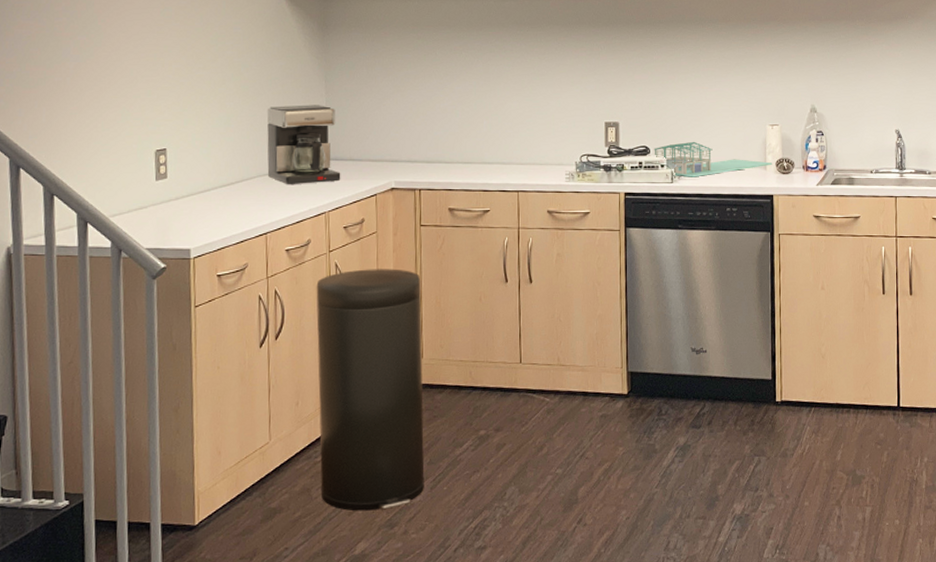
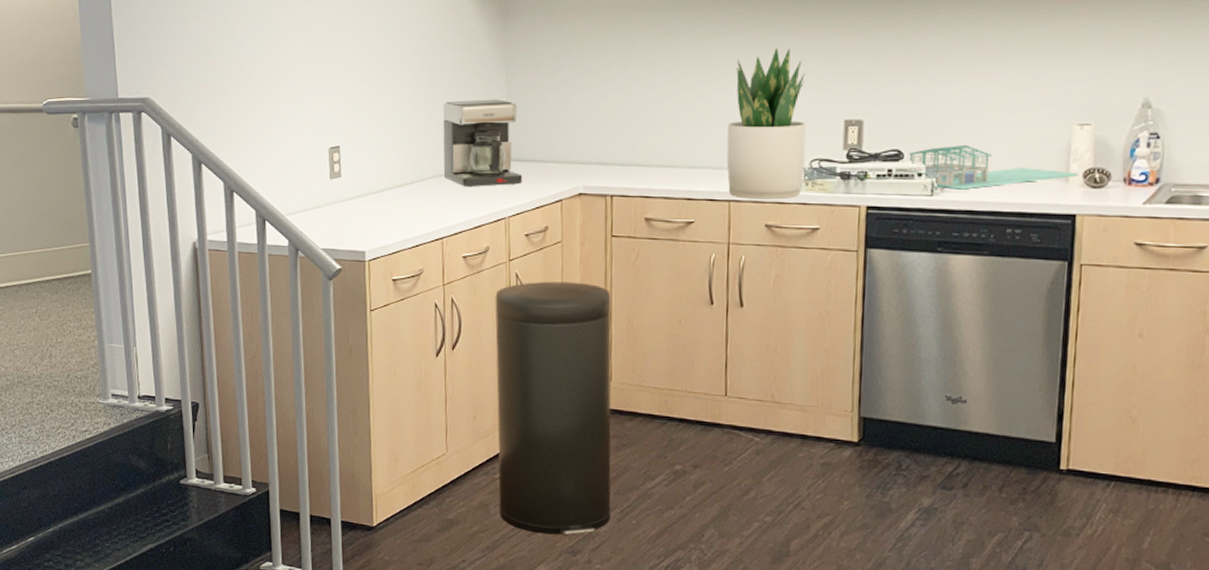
planter: none [514,63,576,189] -> present [726,47,807,200]

